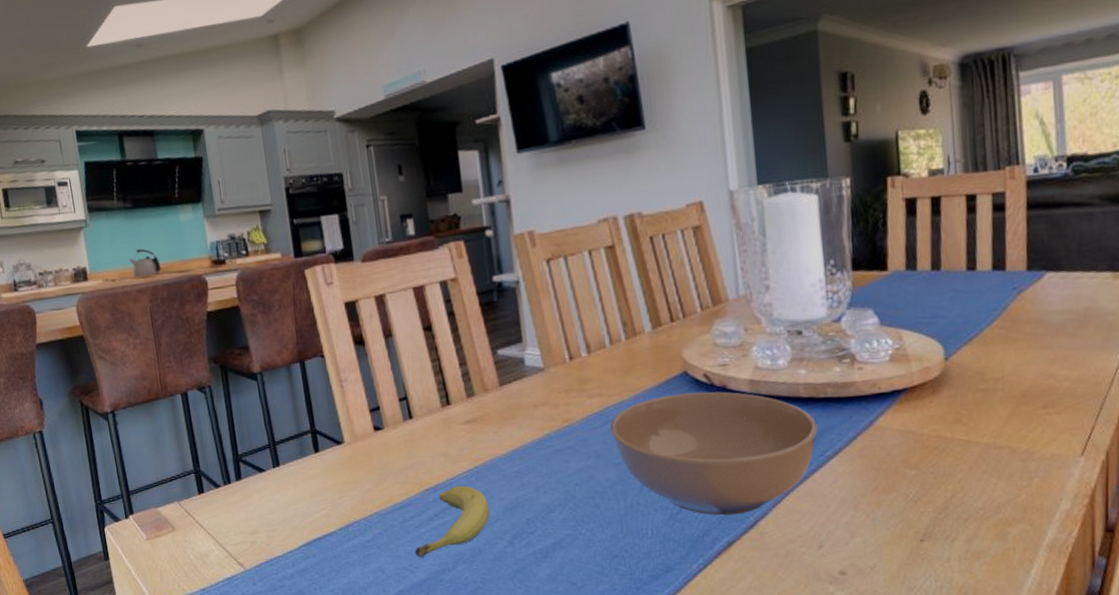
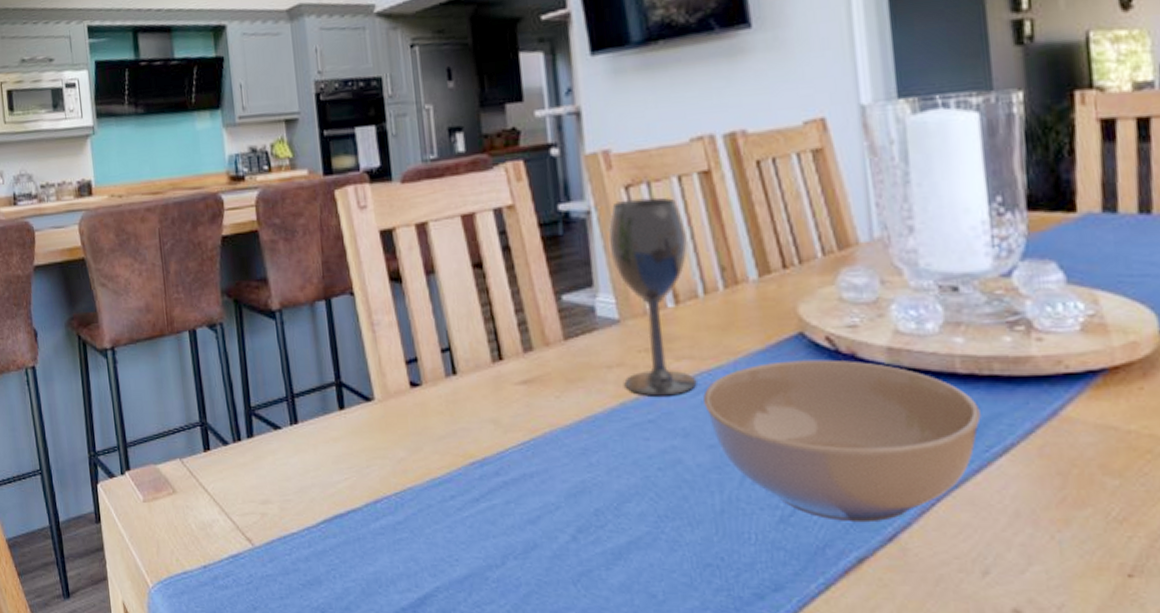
kettle: present [129,248,162,278] -> none [138,160,174,194]
fruit: present [414,485,490,558] -> none [455,461,550,548]
wine glass: none [533,268,606,428] -> present [607,197,697,396]

